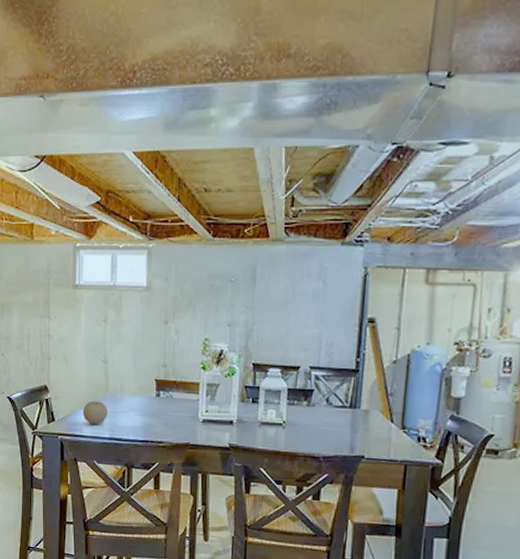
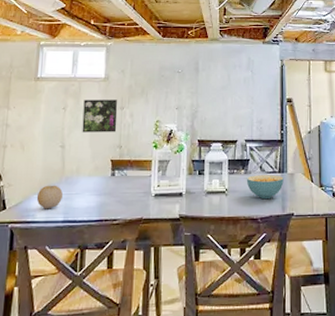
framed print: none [124,311,162,350] -> present [82,100,118,133]
cereal bowl: none [308,408,355,436] -> present [246,175,284,198]

